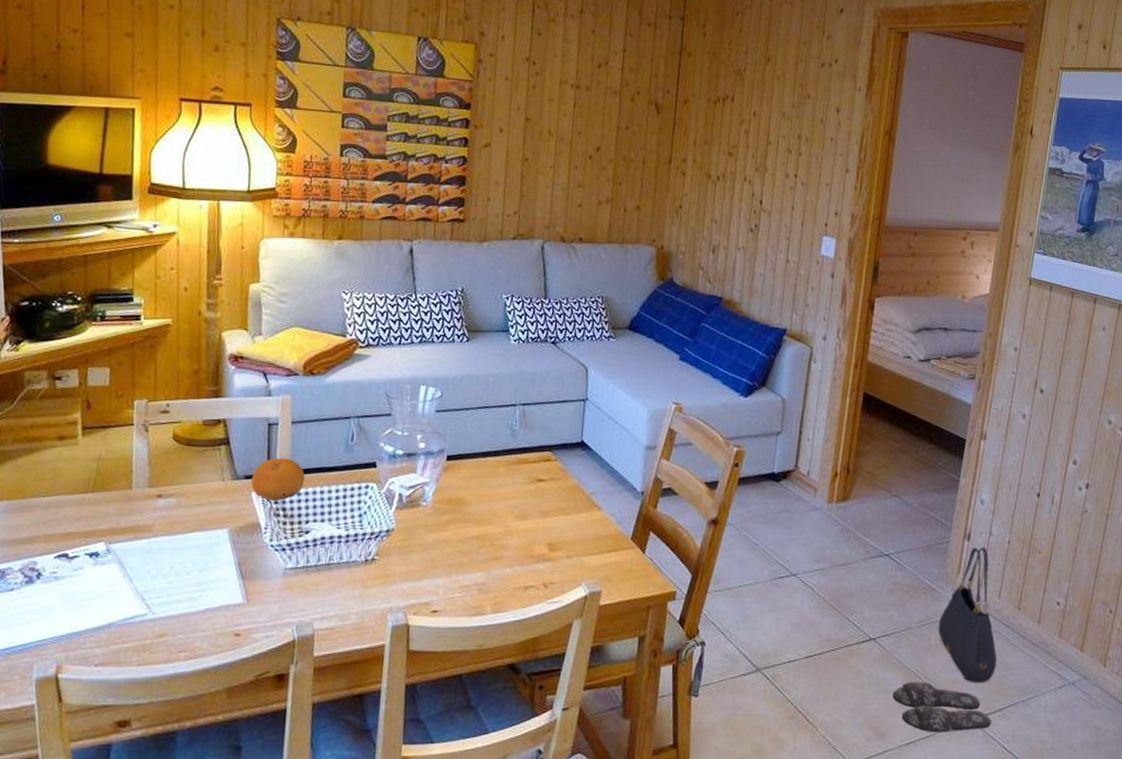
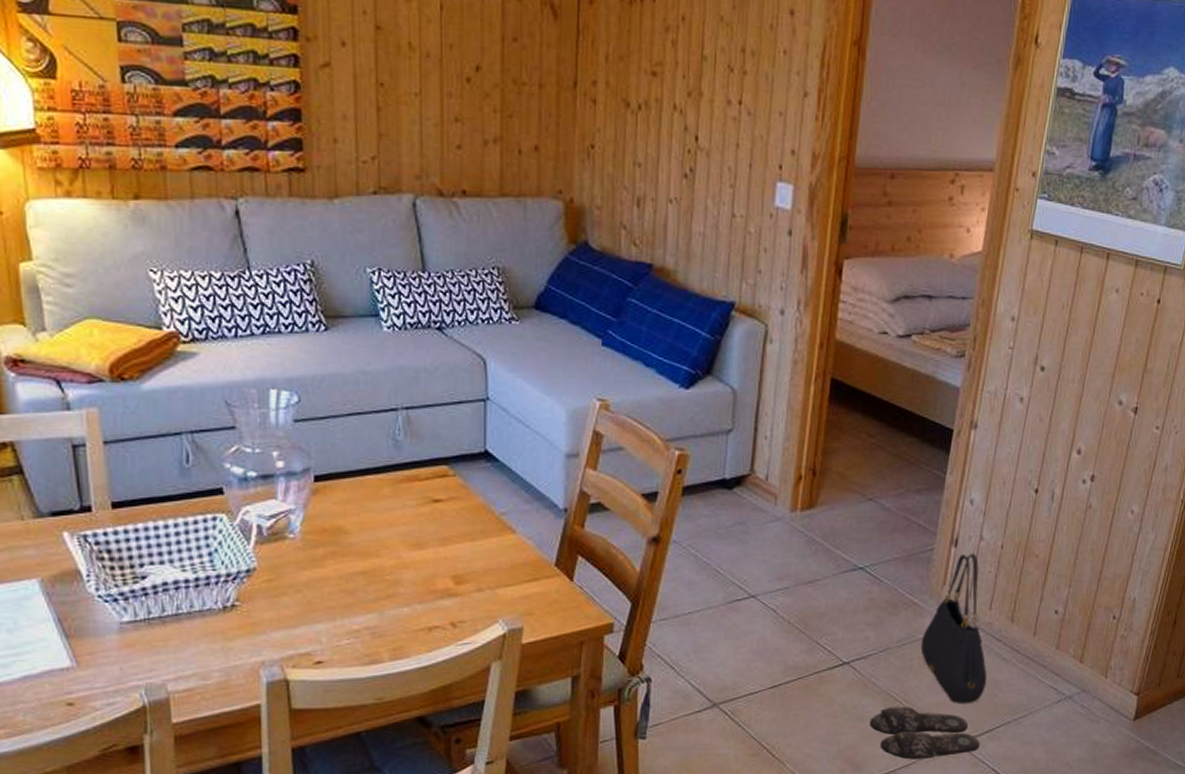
fruit: present [251,458,305,502] -> none [60,488,131,542]

